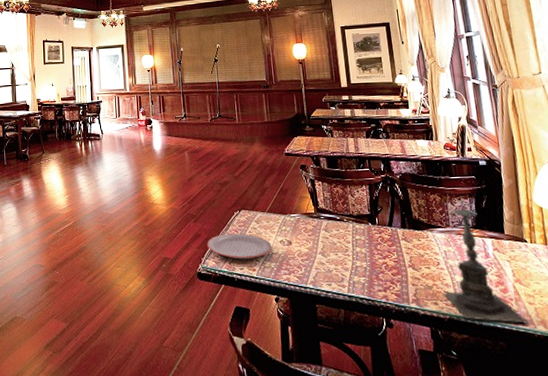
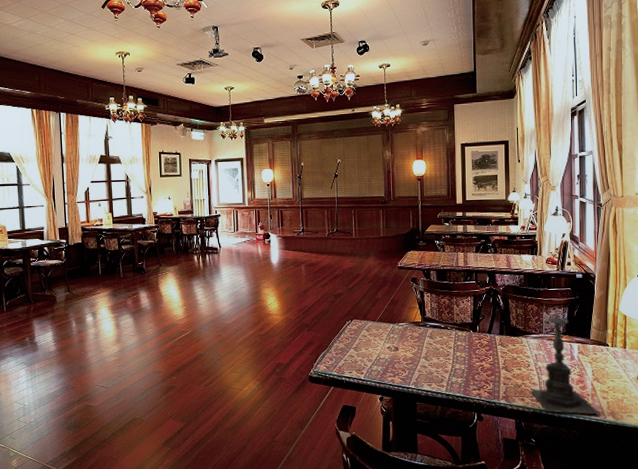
plate: present [207,233,272,260] -> none [319,340,380,364]

